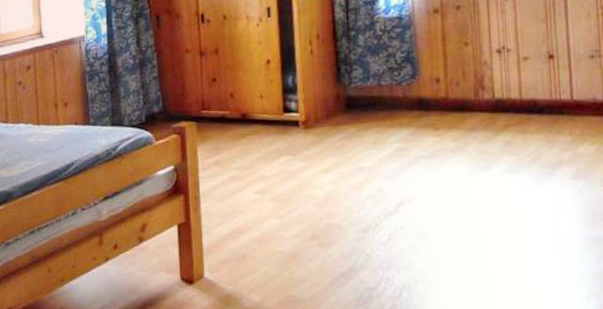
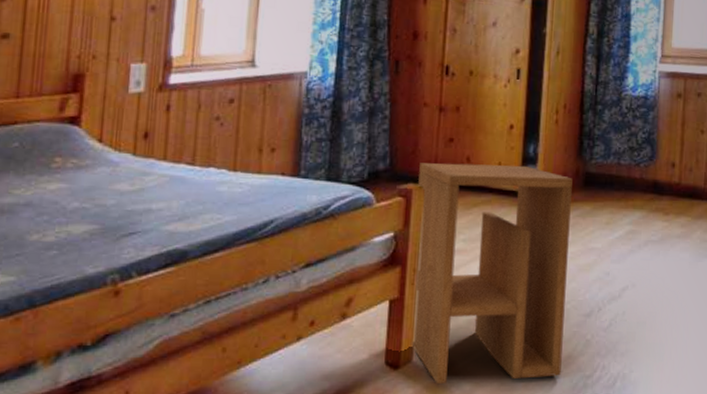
side table: none [189,96,345,297] -> present [410,163,573,385]

